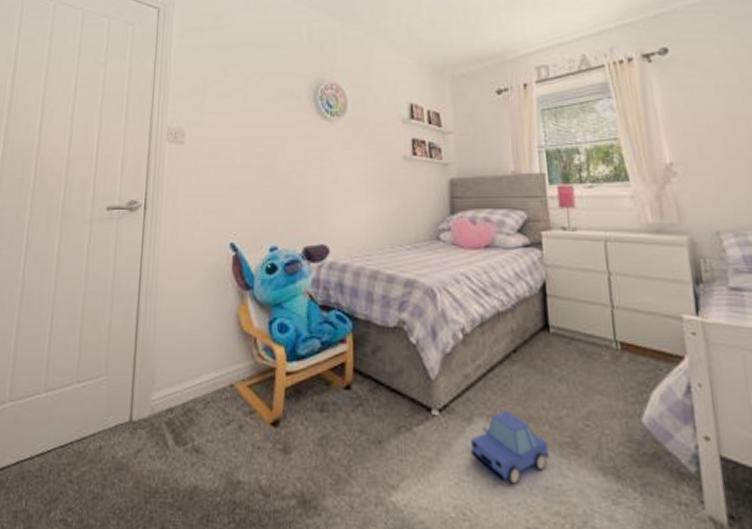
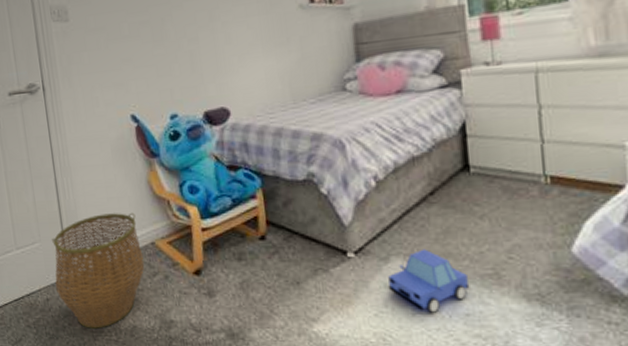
basket: none [112,348,219,488] -> present [52,212,145,329]

